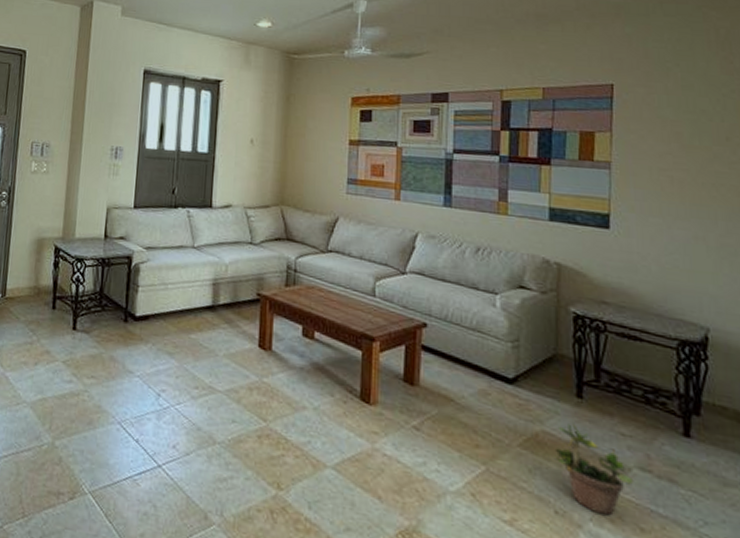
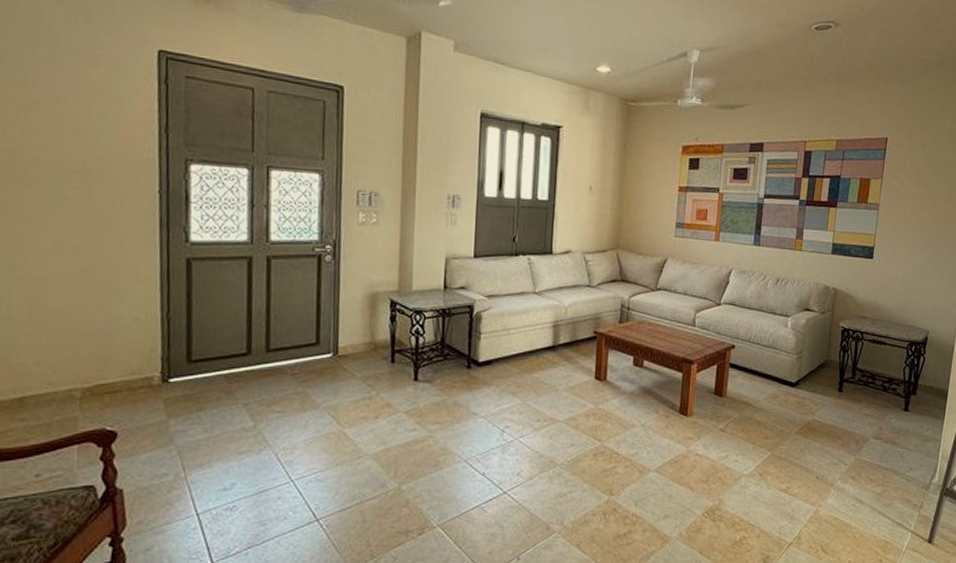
potted plant: present [551,424,634,516] -> none [817,412,870,474]

